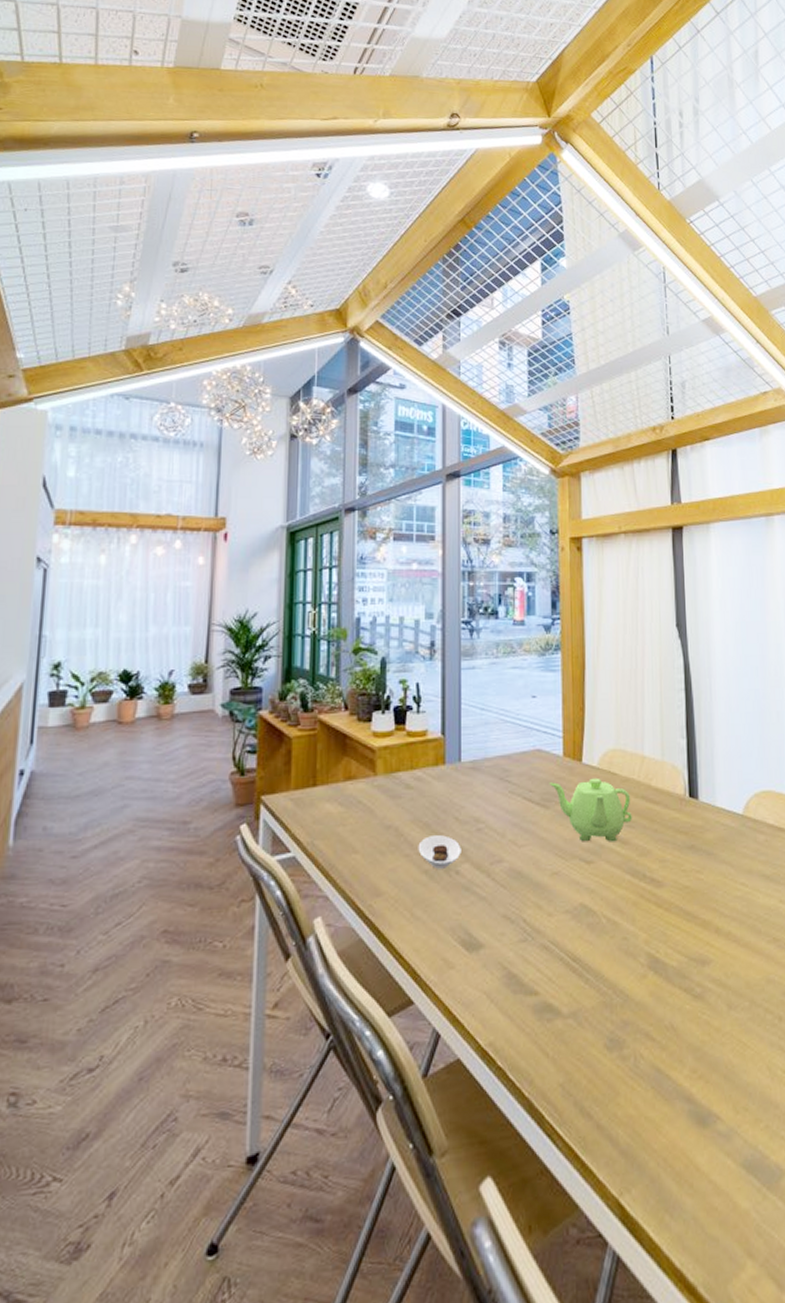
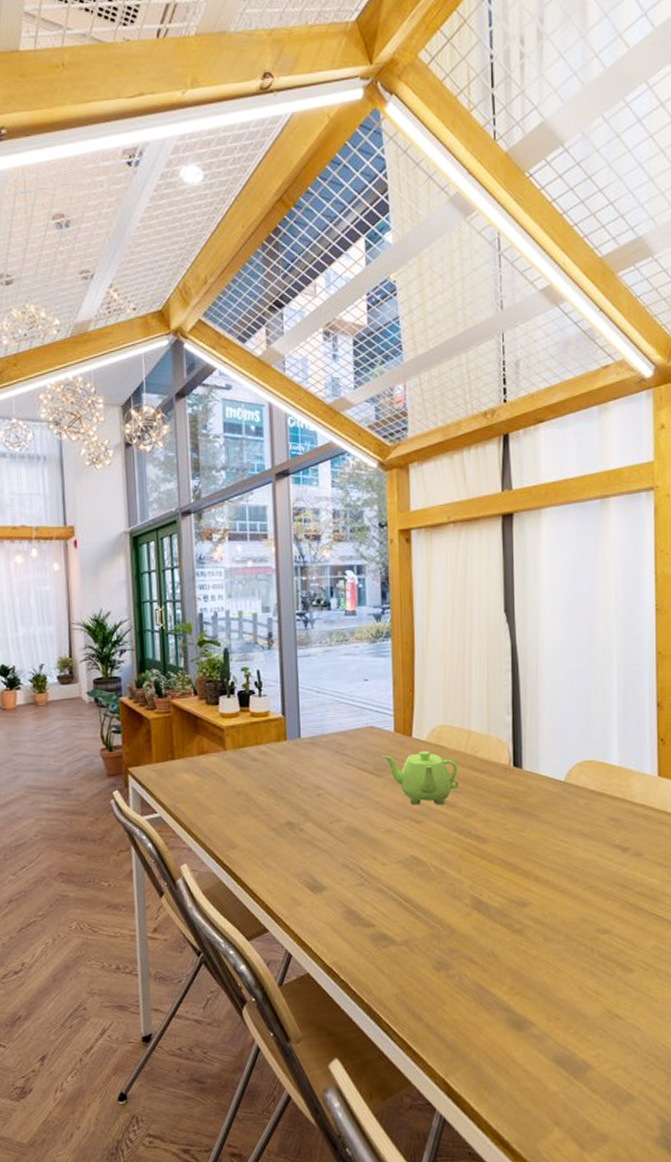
saucer: present [418,835,461,869] -> none [265,799,304,827]

